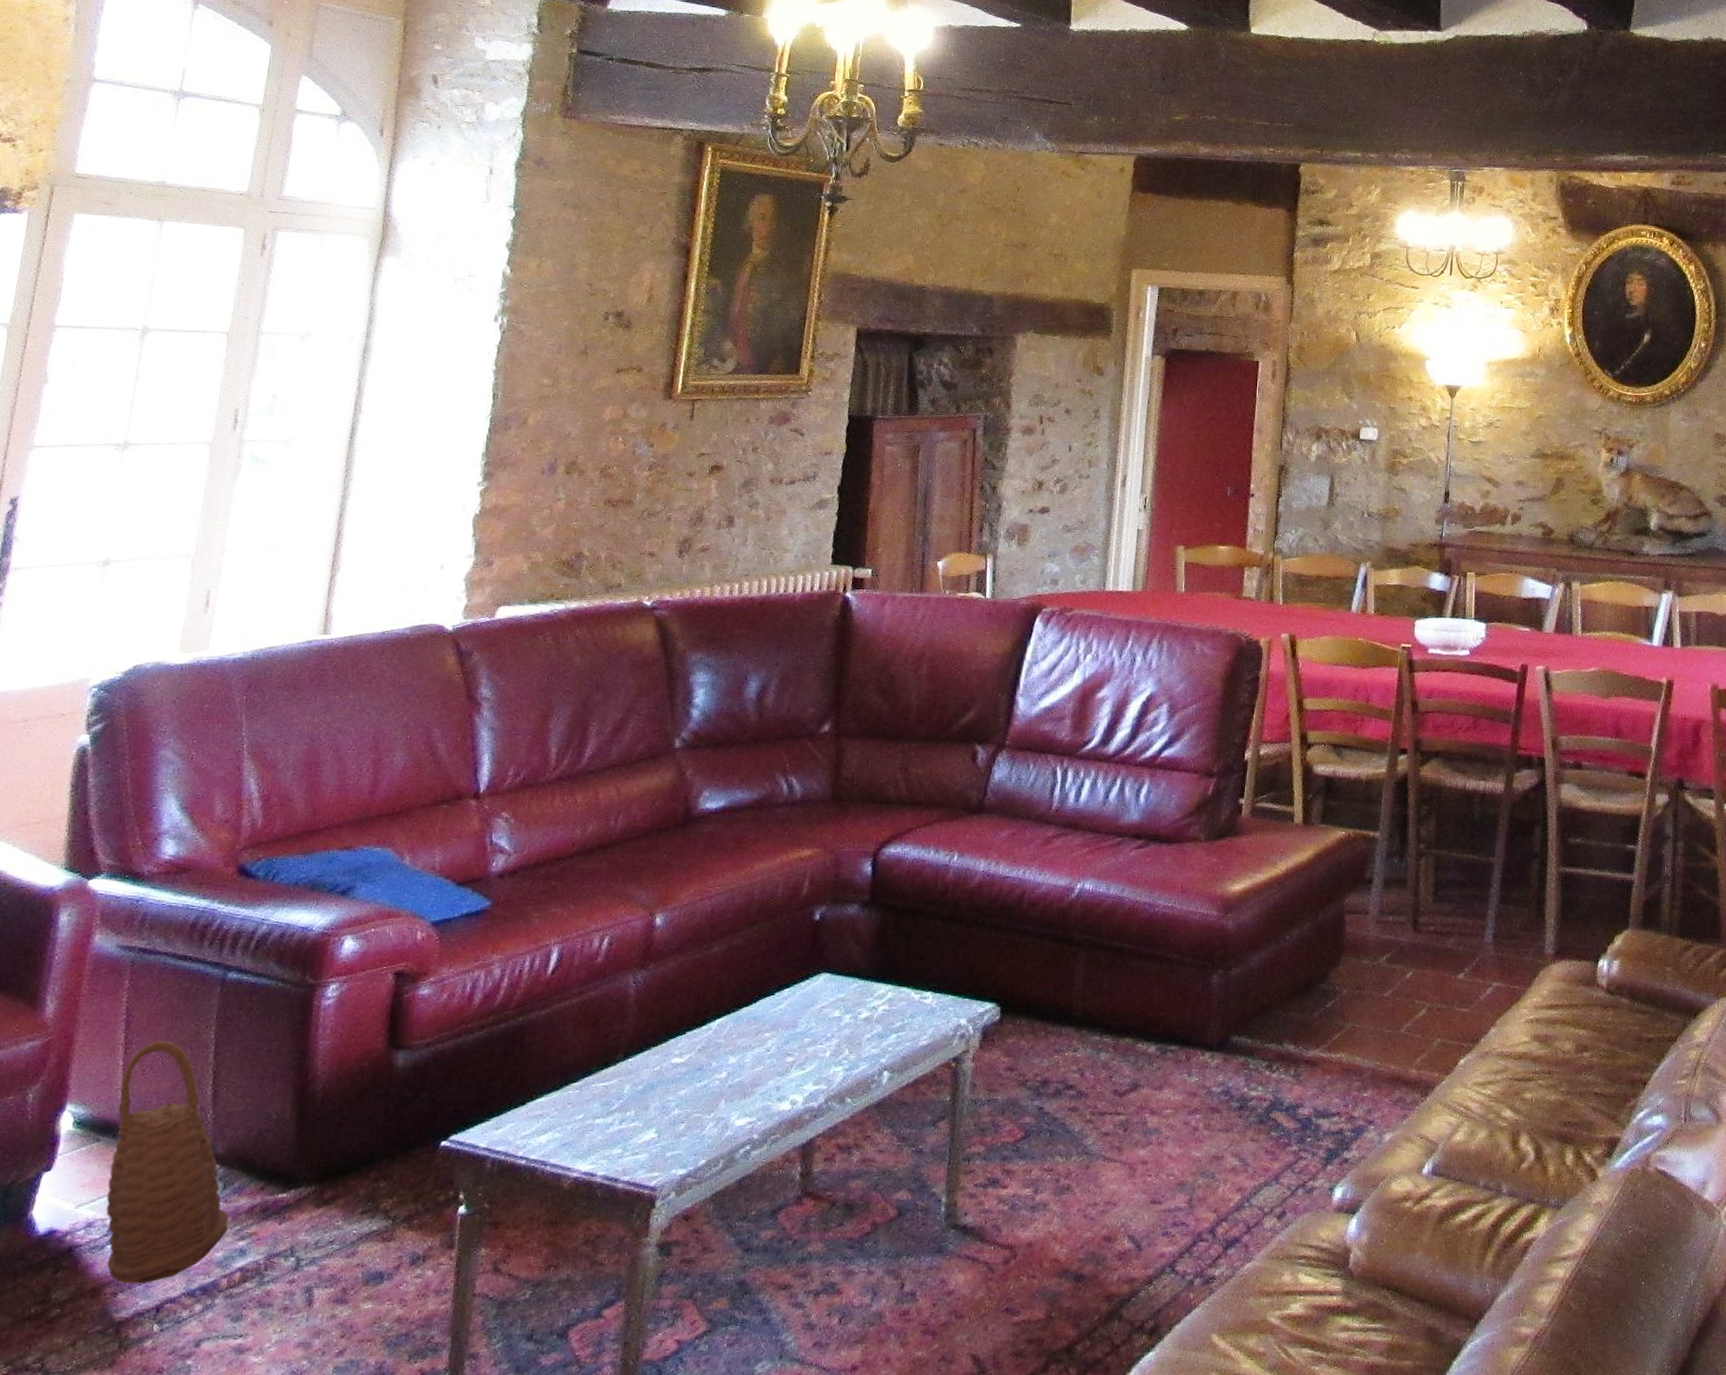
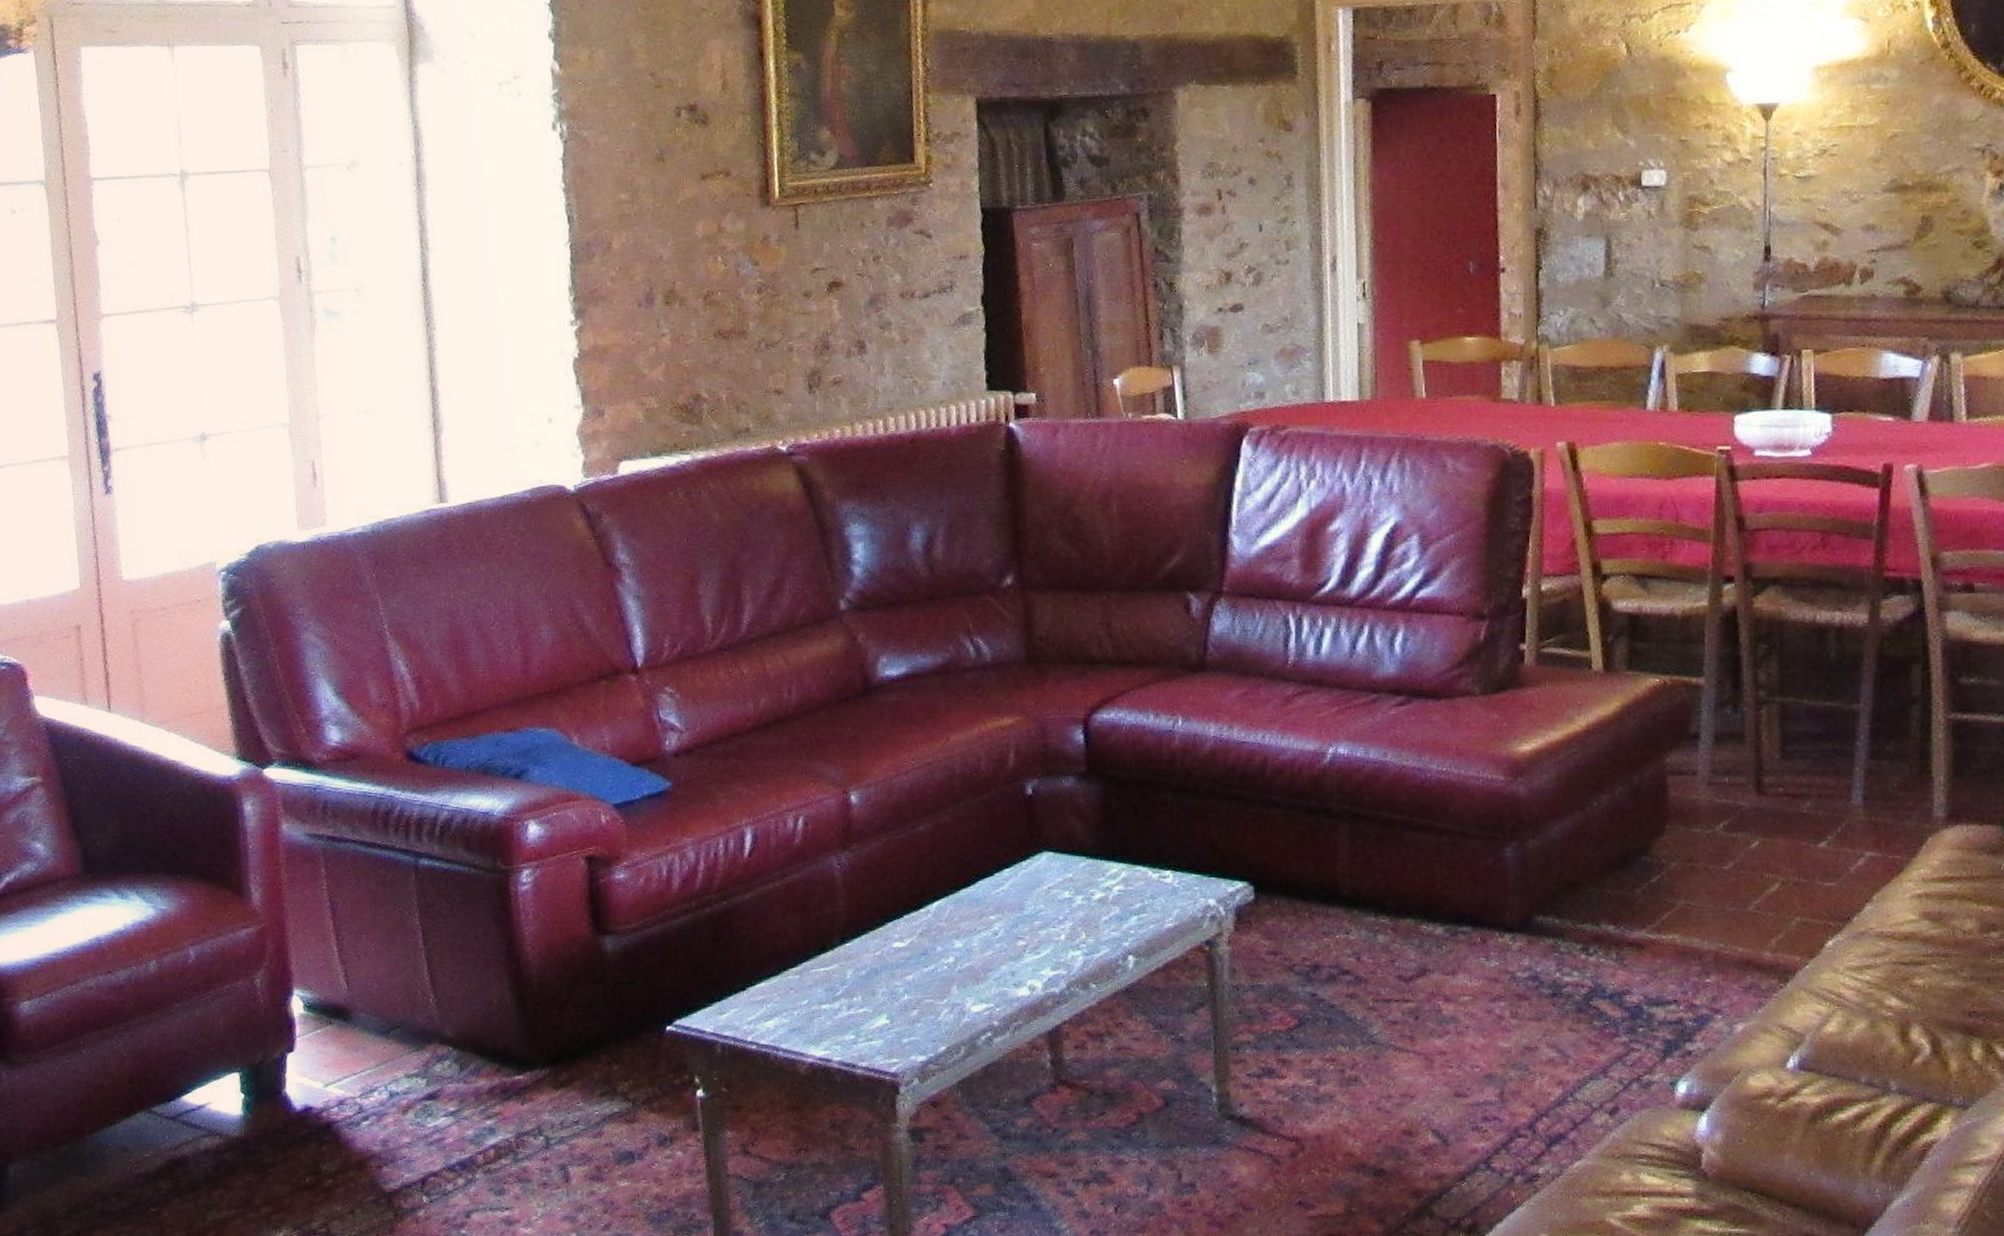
basket: present [106,1040,229,1284] -> none [339,927,473,1159]

